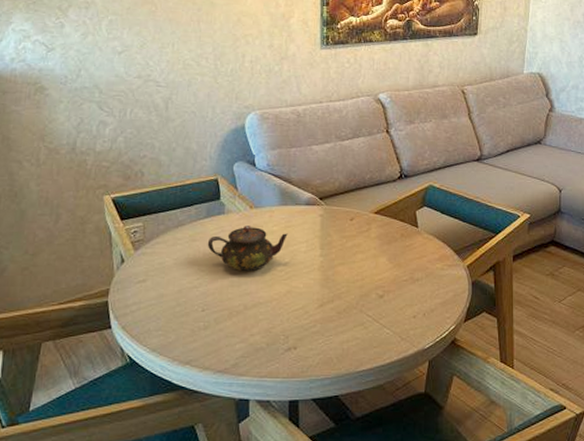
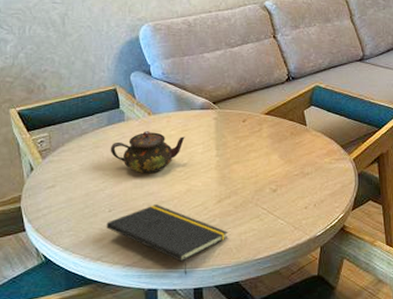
notepad: none [198,306,330,386] -> present [106,204,228,275]

